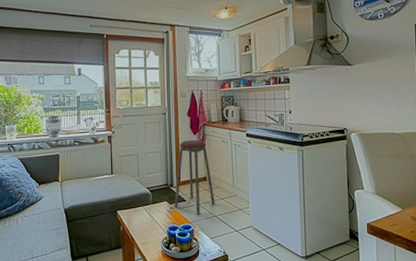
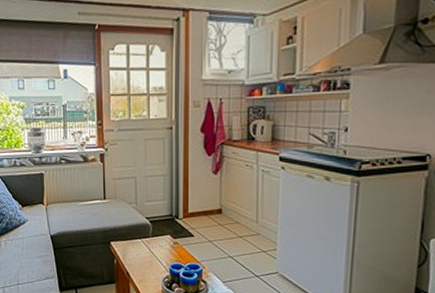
music stool: present [174,139,215,214] -> none [179,162,231,253]

